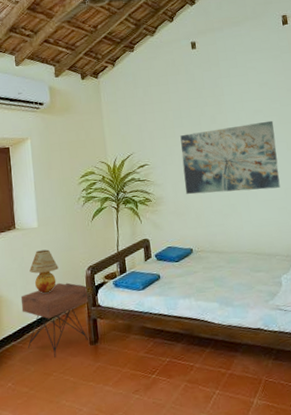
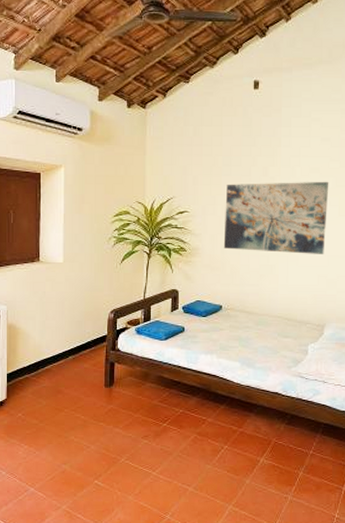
nightstand: present [20,282,88,358] -> none [38,322,108,395]
table lamp: present [29,249,59,293] -> none [50,287,81,330]

